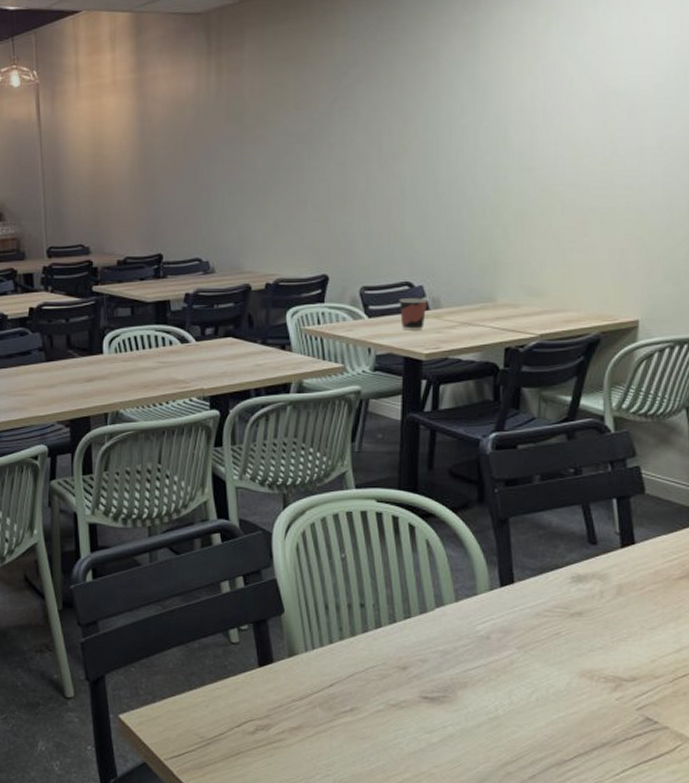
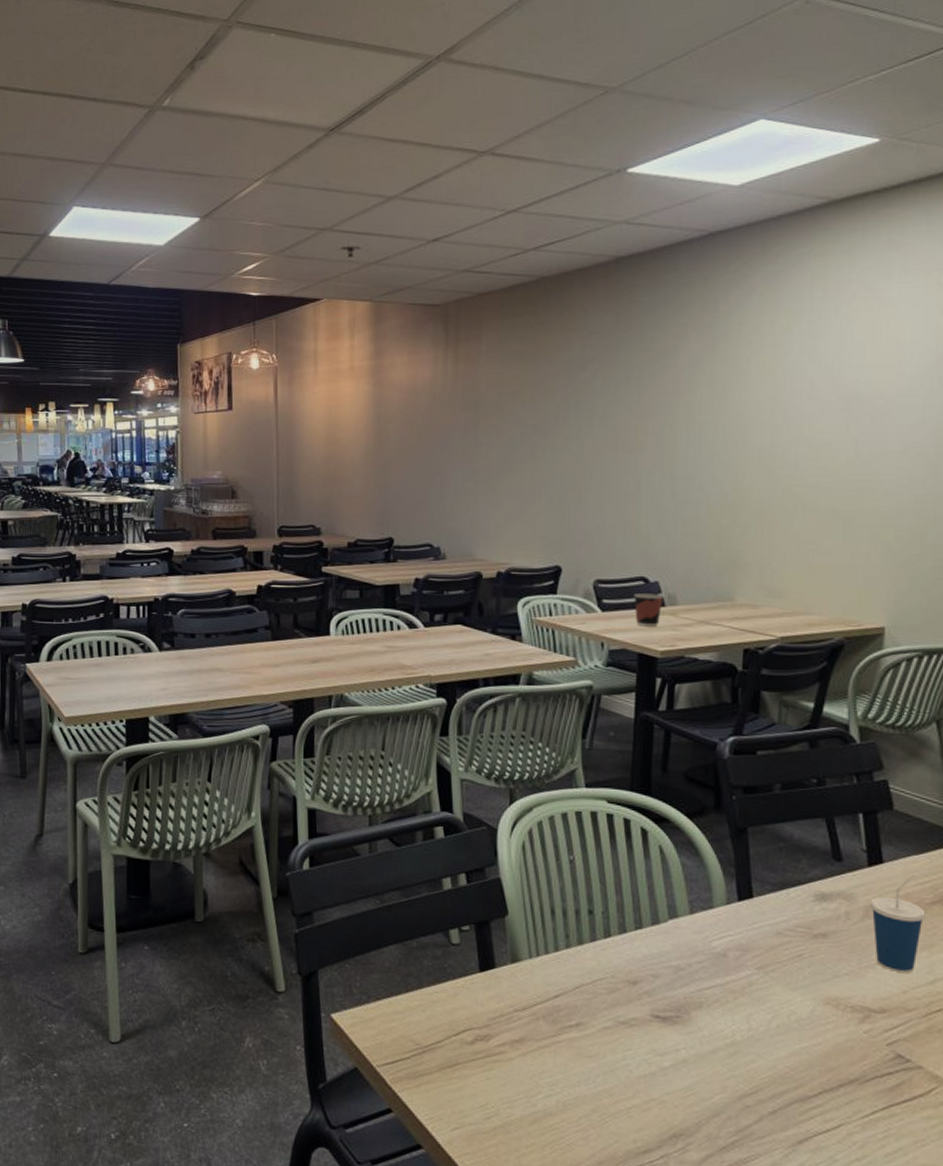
cup: none [621,553,673,643] -> present [869,875,926,973]

